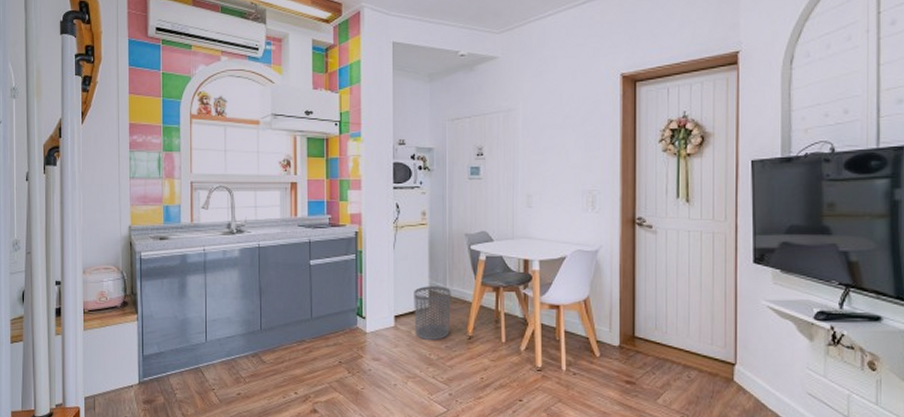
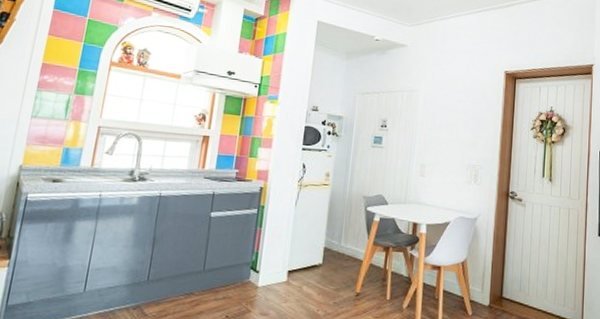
waste bin: present [414,286,451,340] -> none [306,243,345,296]

